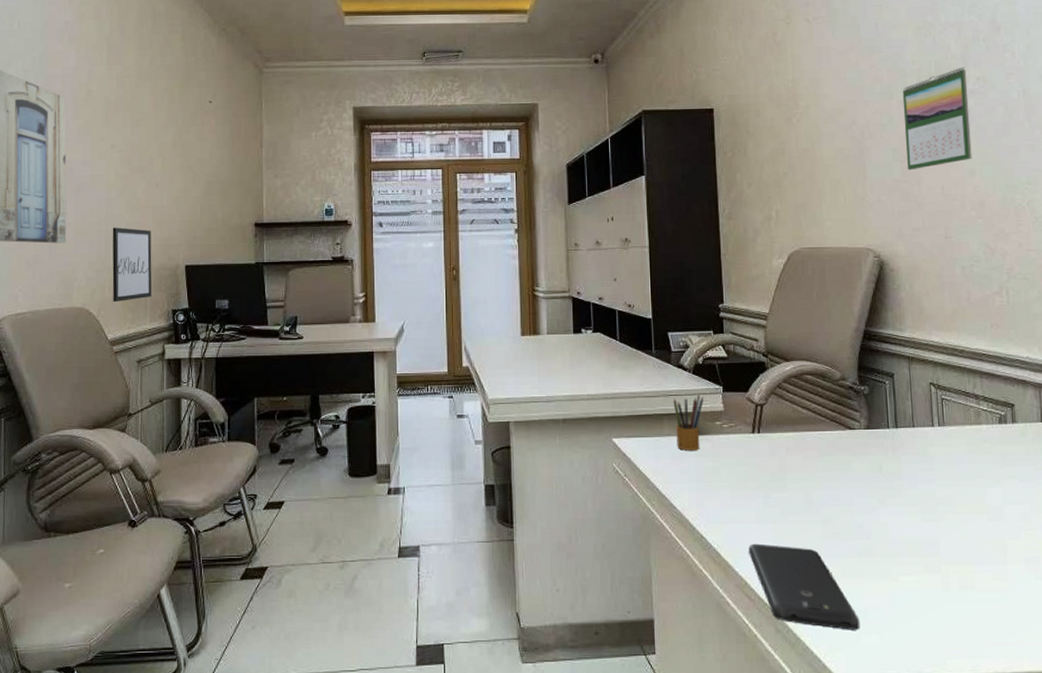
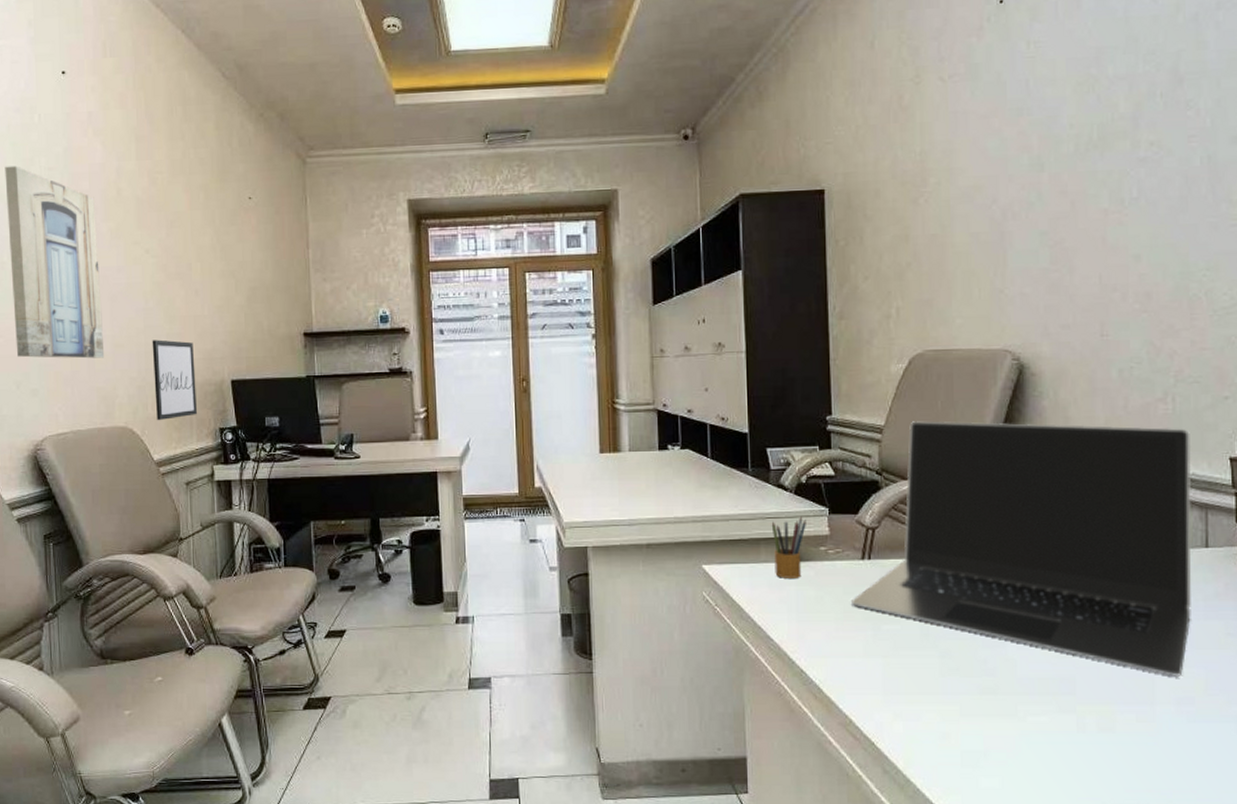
laptop: none [744,309,1033,538] -> present [852,421,1192,677]
smartphone: present [749,543,860,630] -> none [855,679,980,773]
calendar: present [902,67,972,171] -> none [1055,130,1139,257]

